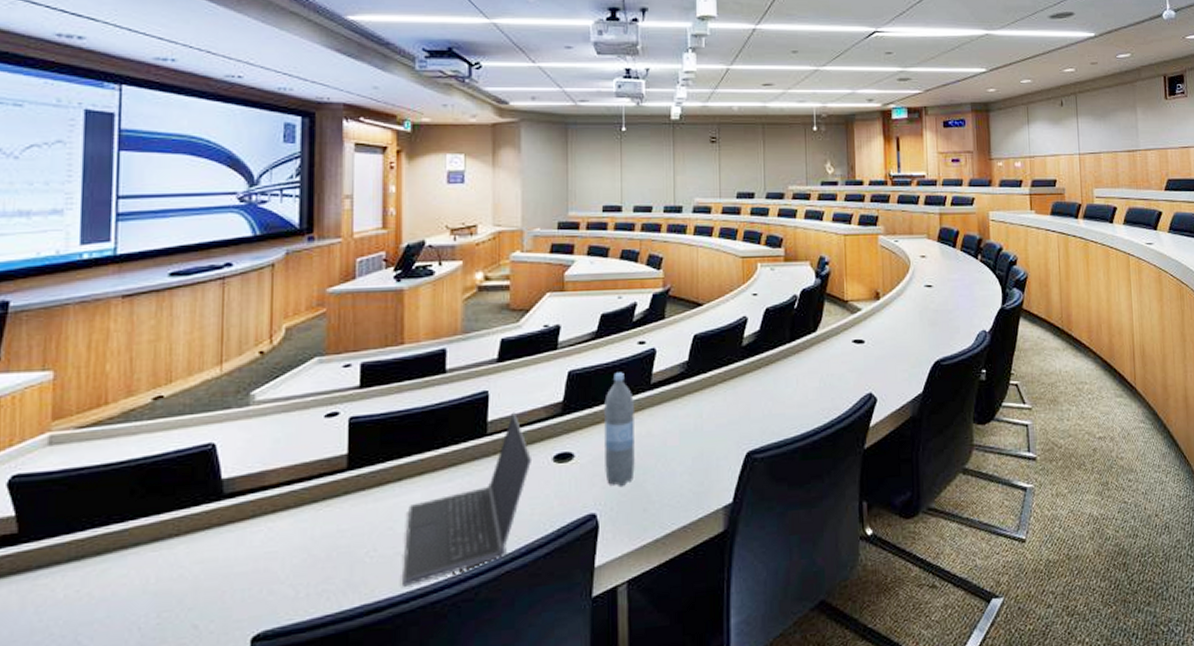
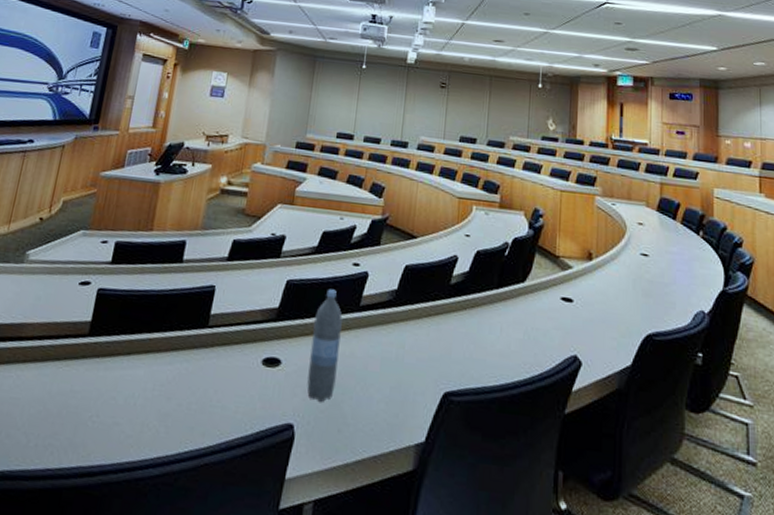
laptop computer: present [403,412,533,587] -> none [114,309,244,458]

